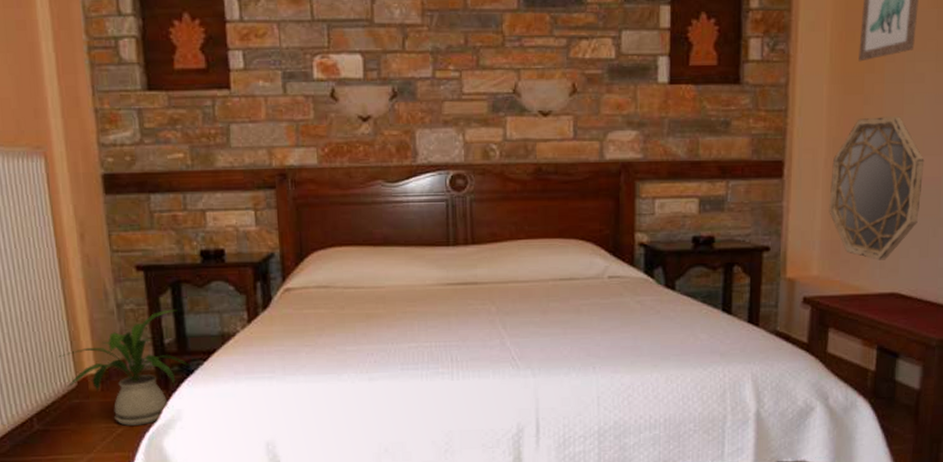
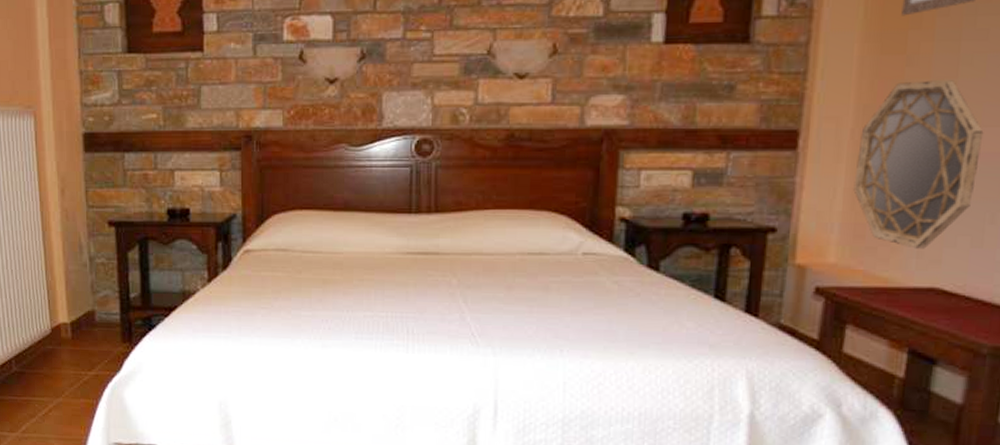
house plant: present [58,310,192,426] -> none [36,265,154,375]

